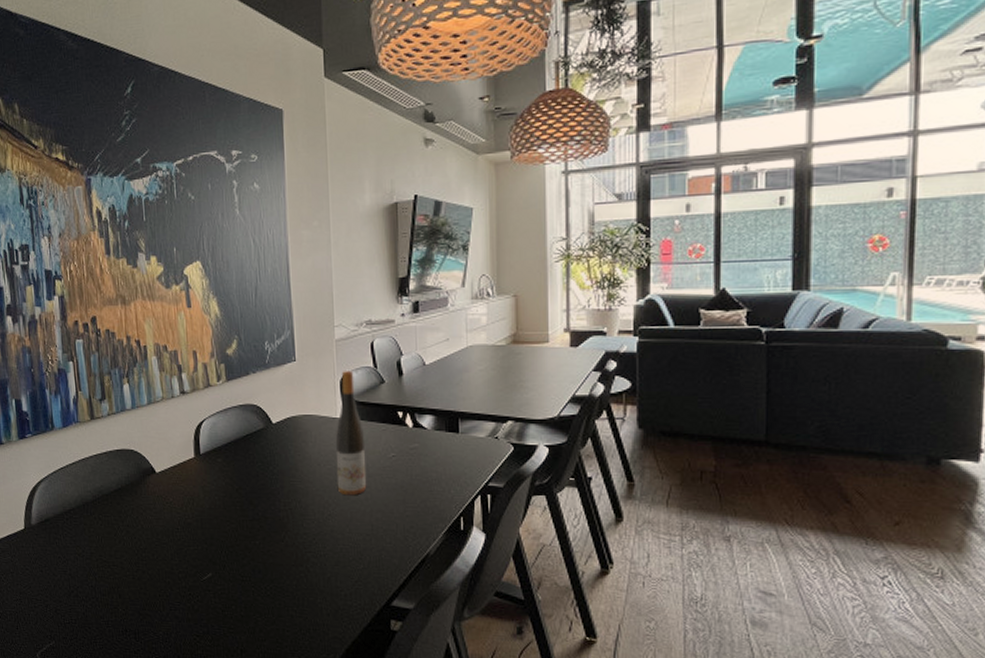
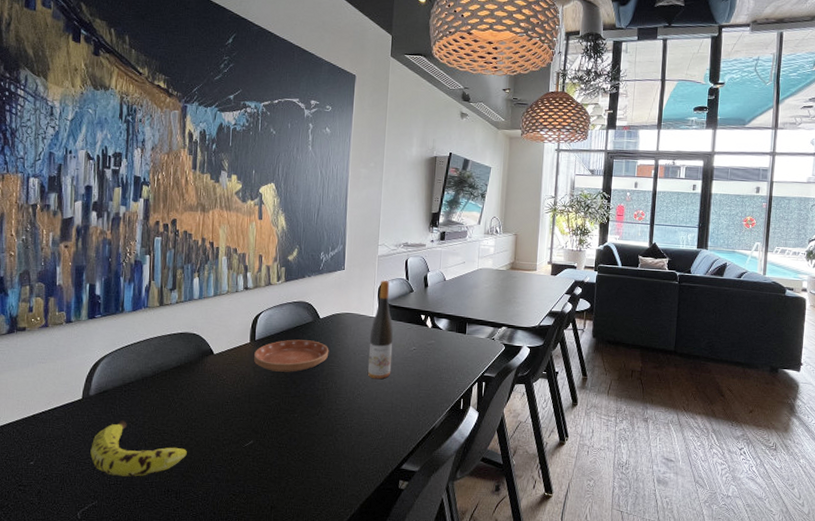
fruit: none [40,552,141,616] -> present [90,420,187,478]
saucer: none [200,451,288,491] -> present [253,339,329,372]

